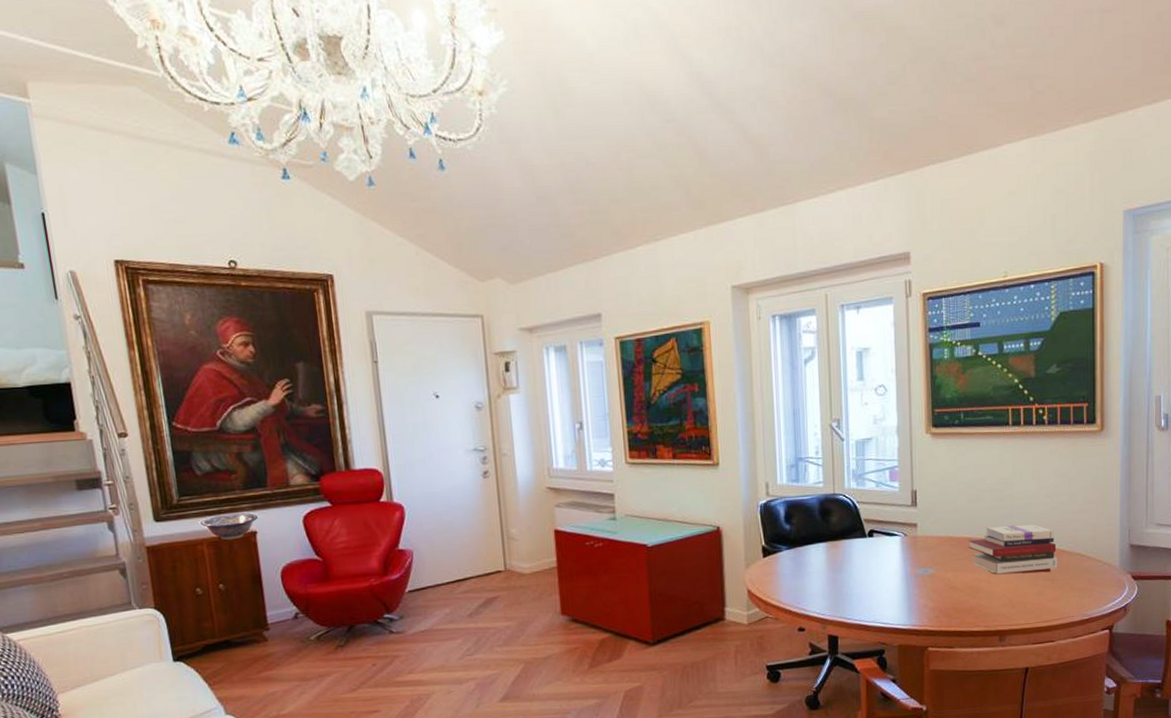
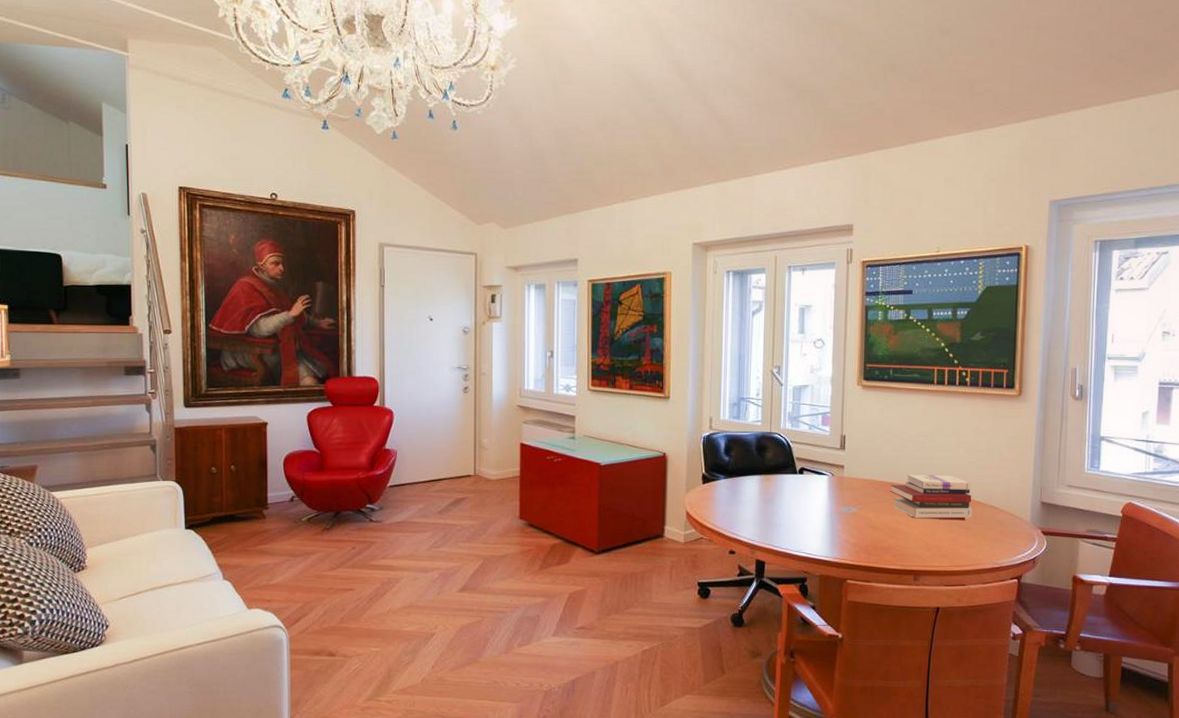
decorative bowl: present [200,513,258,541] -> none [222,406,270,429]

